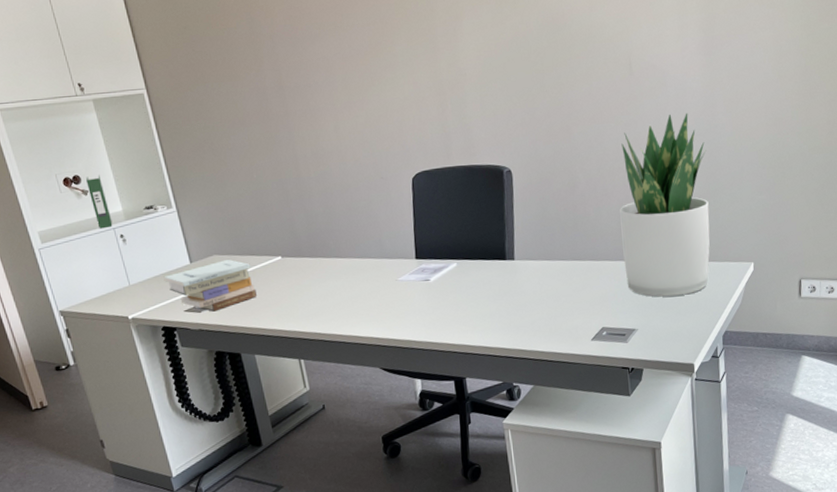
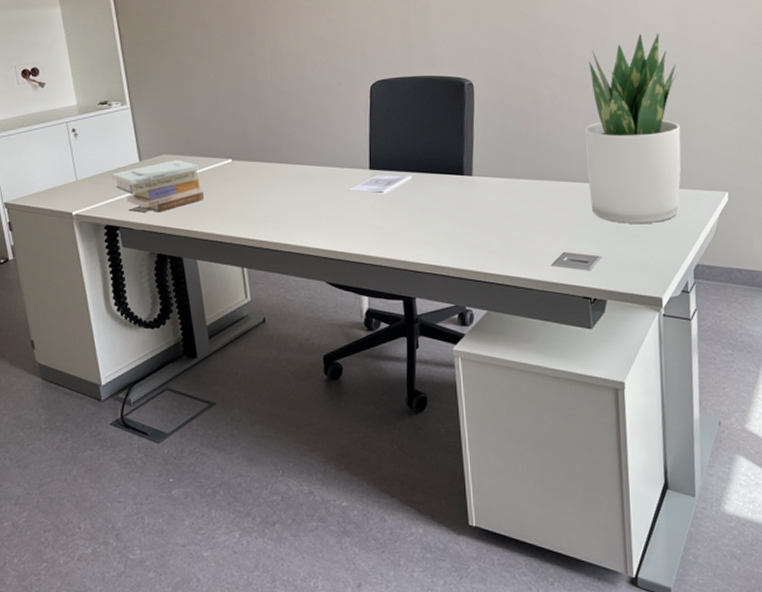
binder: present [86,174,113,229] -> none [44,68,66,122]

